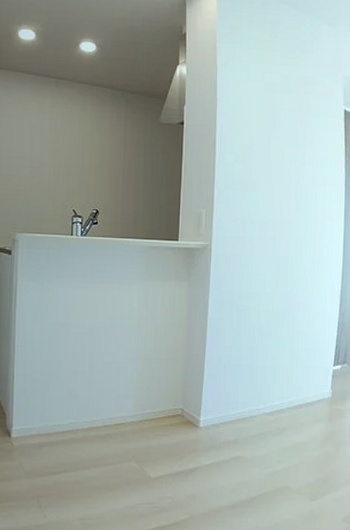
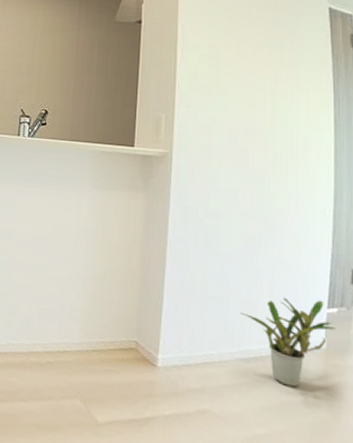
potted plant: none [266,360,339,430] -> present [240,297,336,387]

